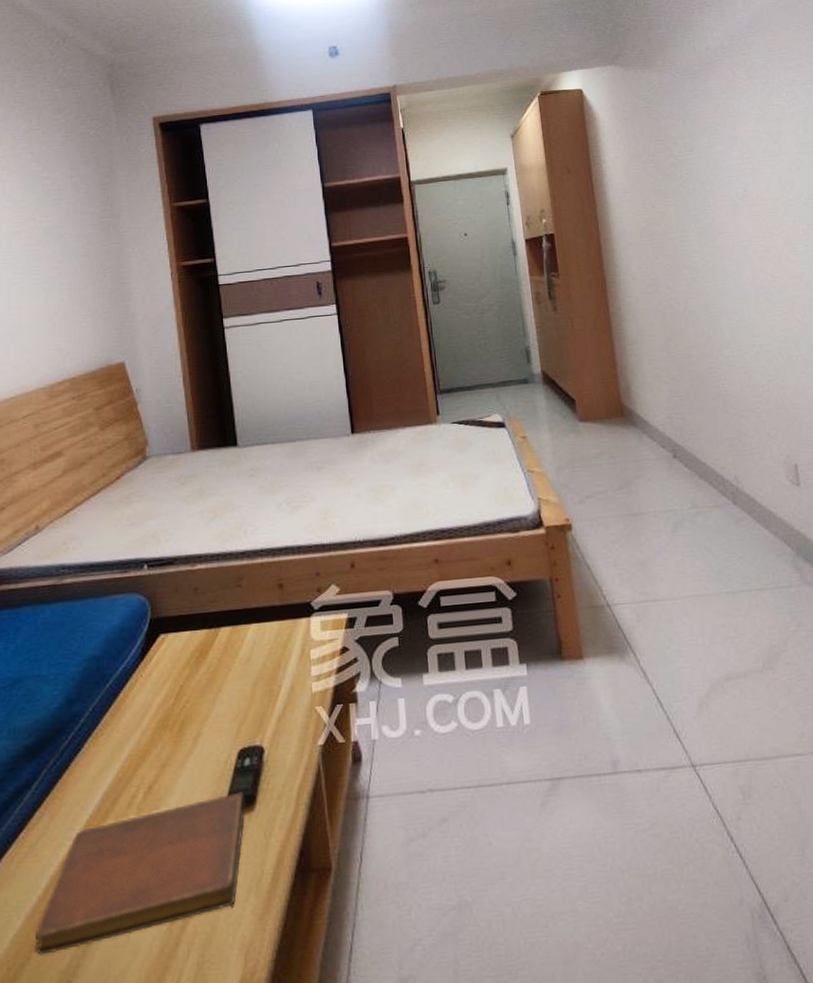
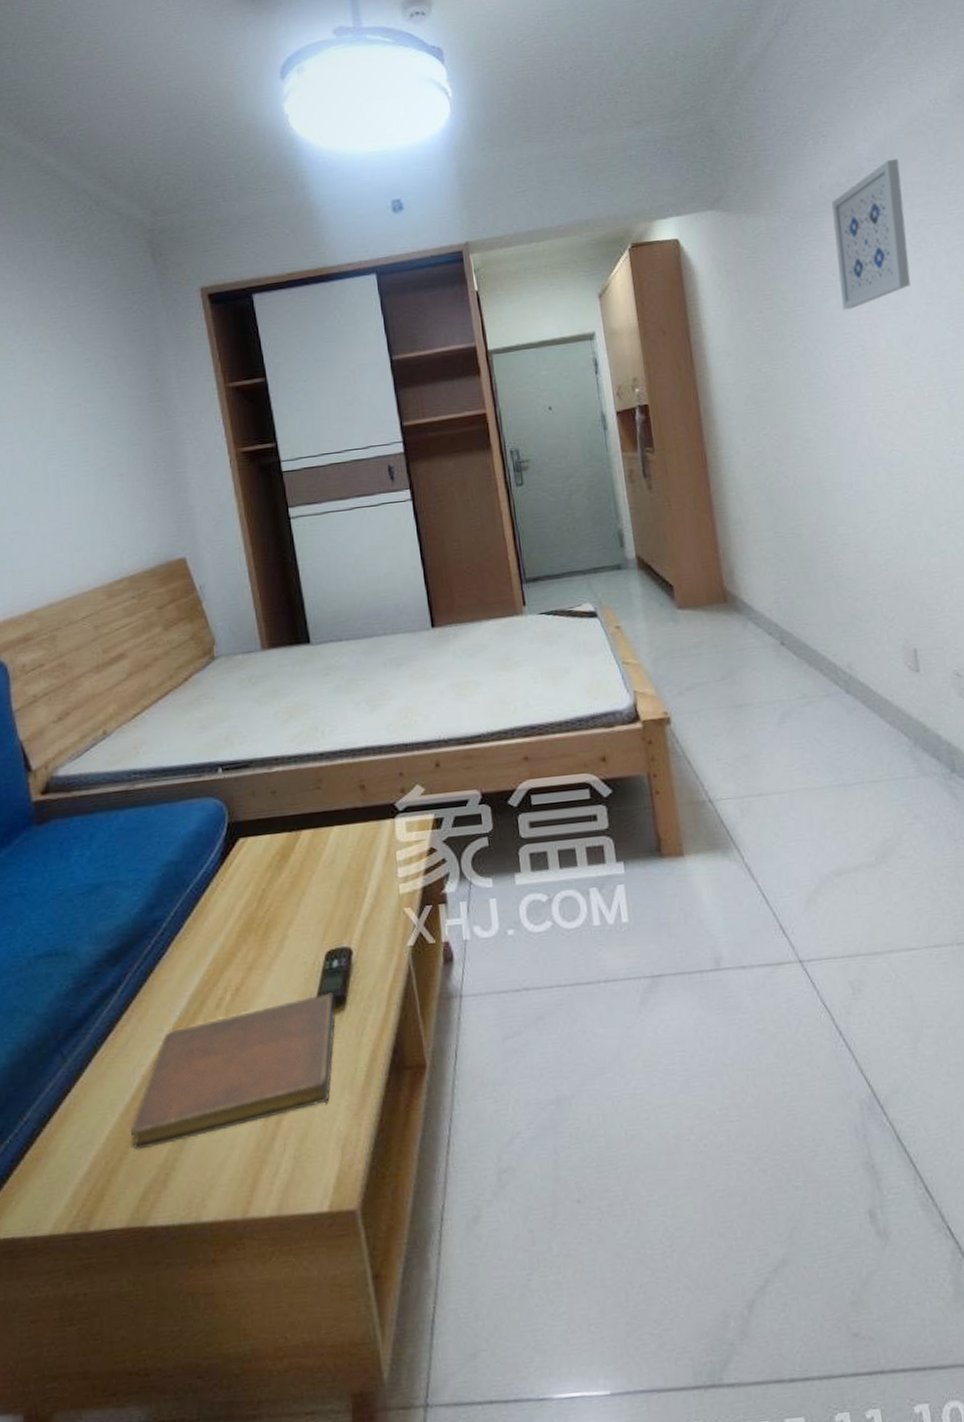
wall art: none [716,27,786,156] -> present [832,158,911,310]

